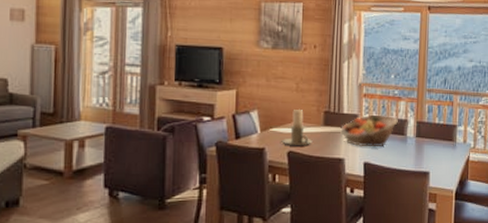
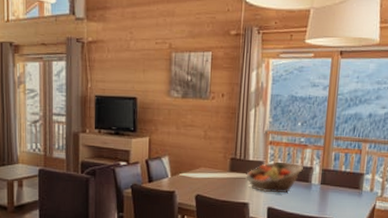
candle holder: present [281,108,313,145] -> none [190,155,219,190]

